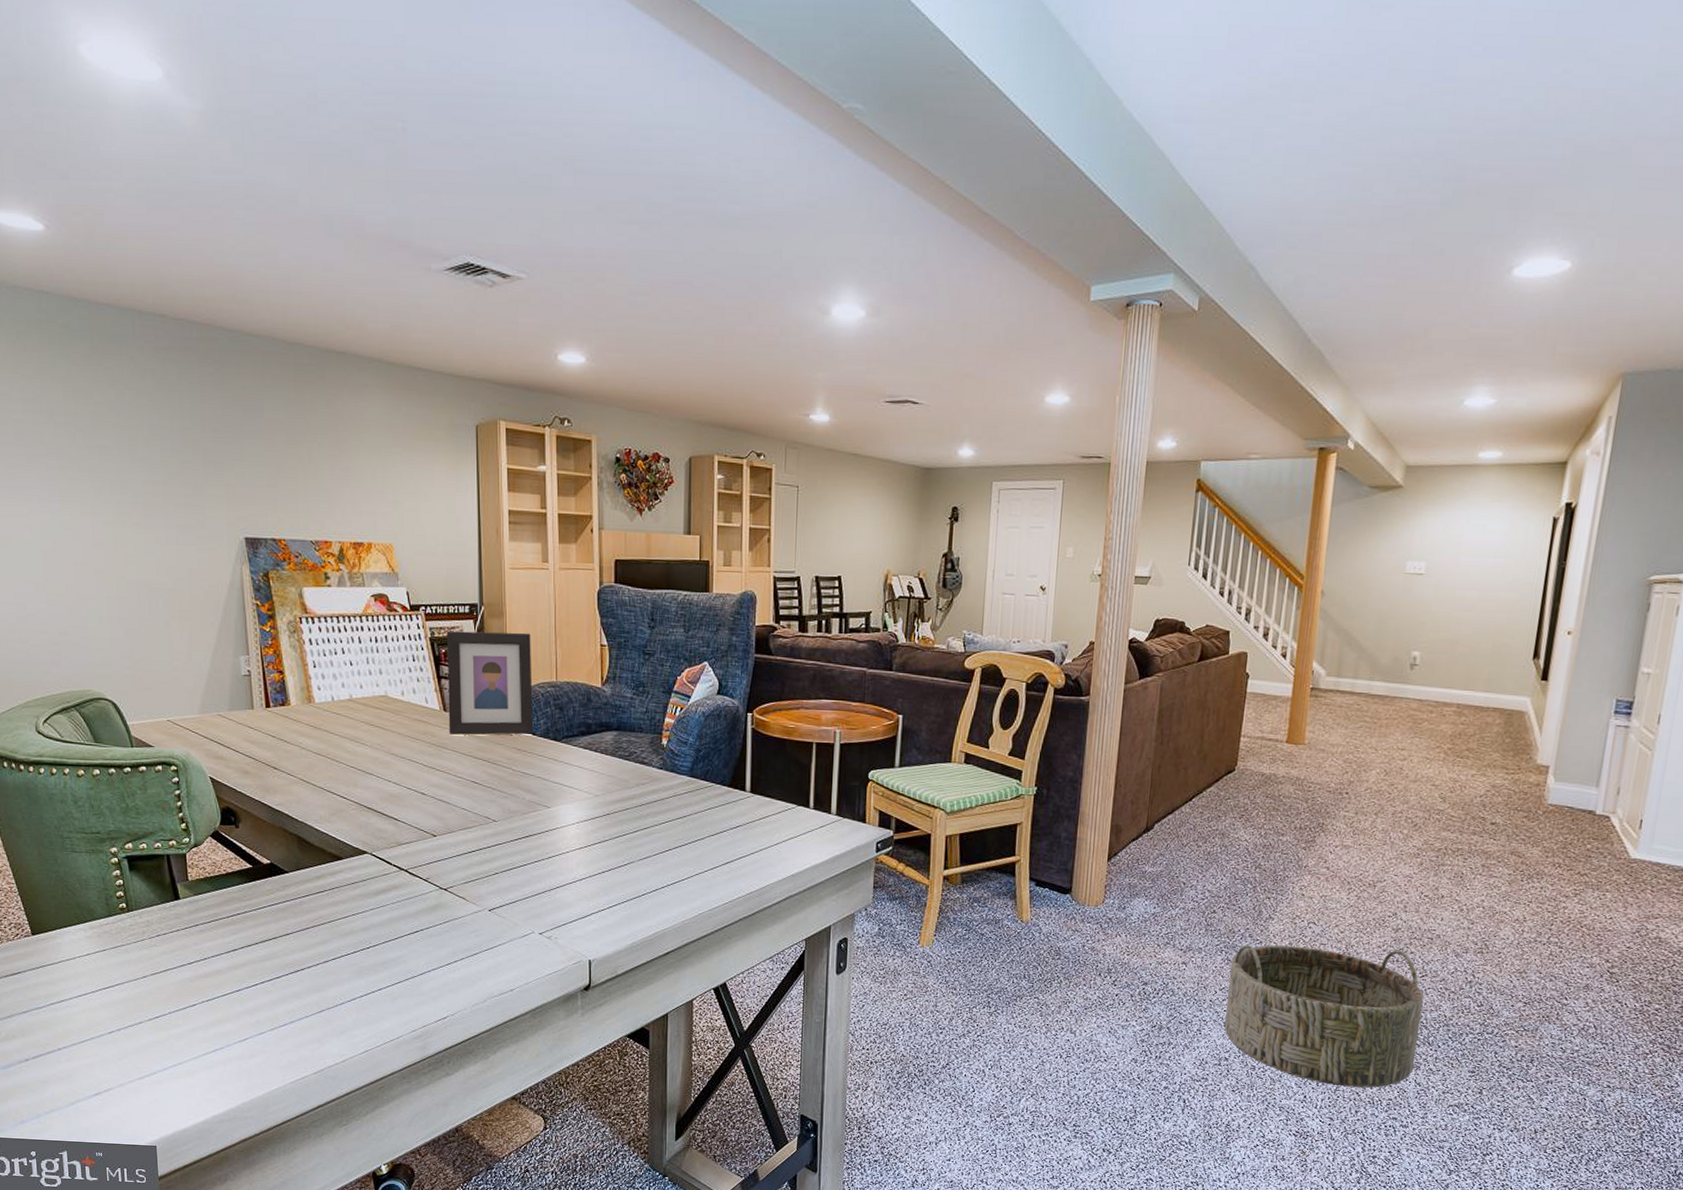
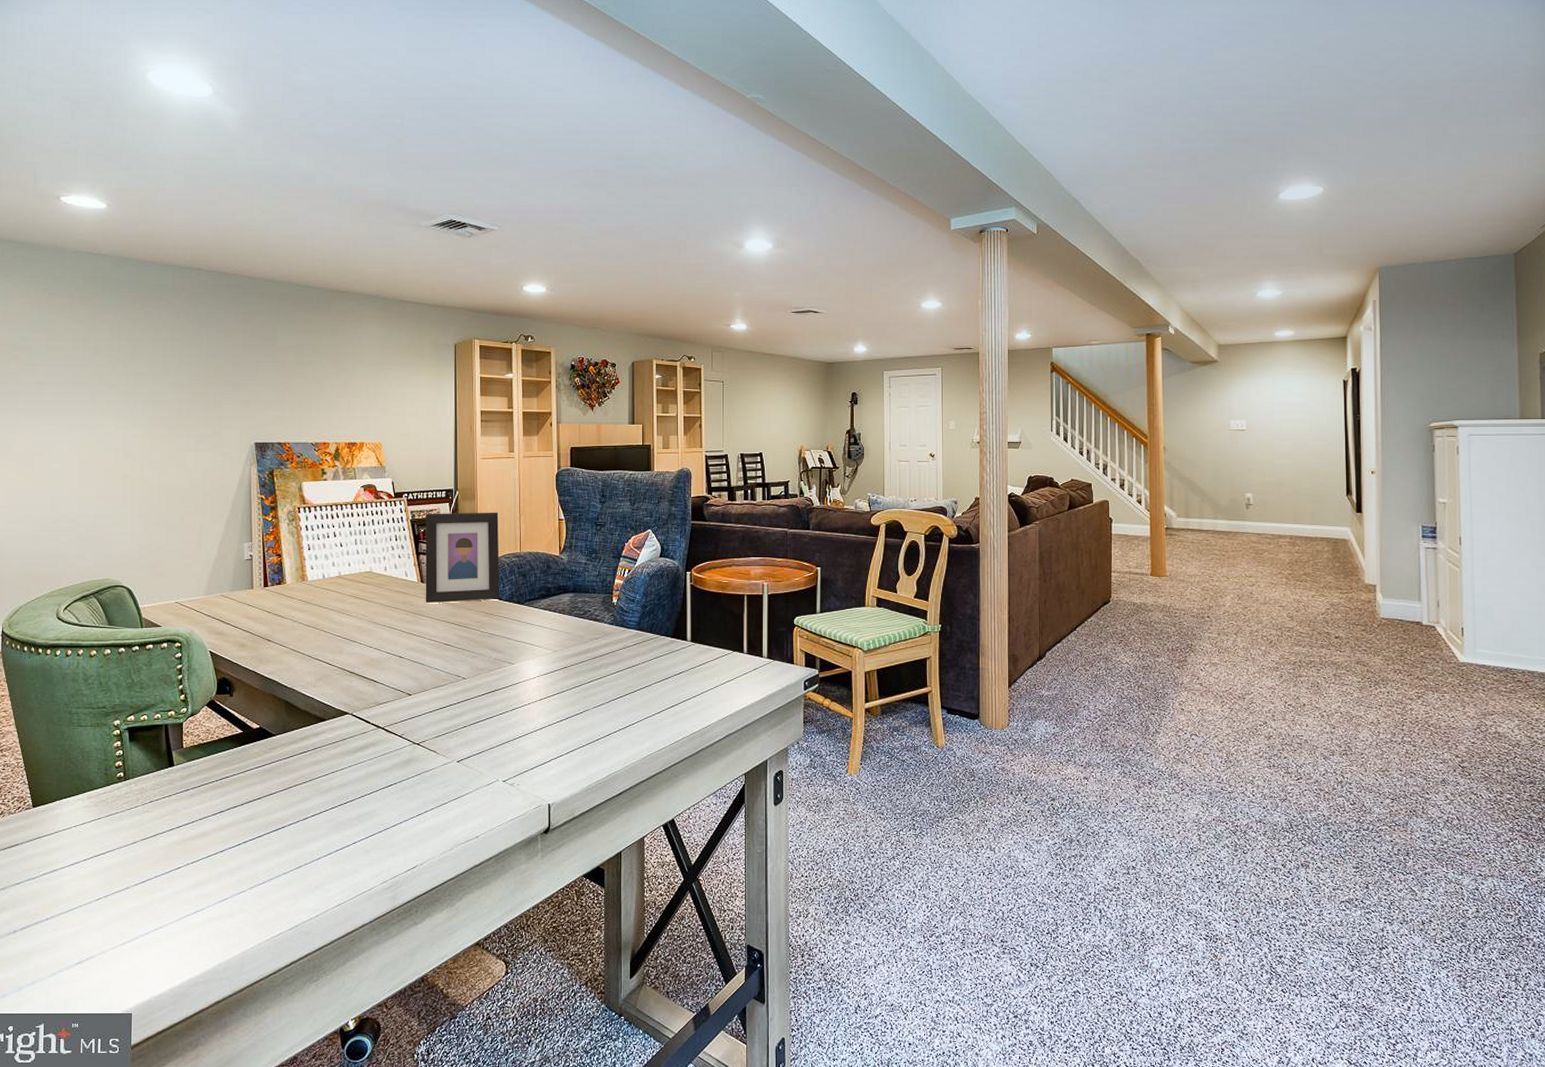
basket: present [1224,945,1424,1088] -> none [1127,756,1304,889]

